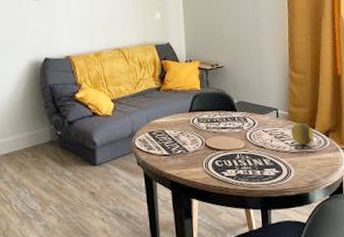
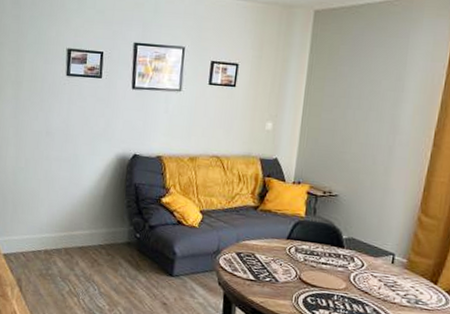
fruit: present [291,123,313,145] -> none [405,274,434,301]

